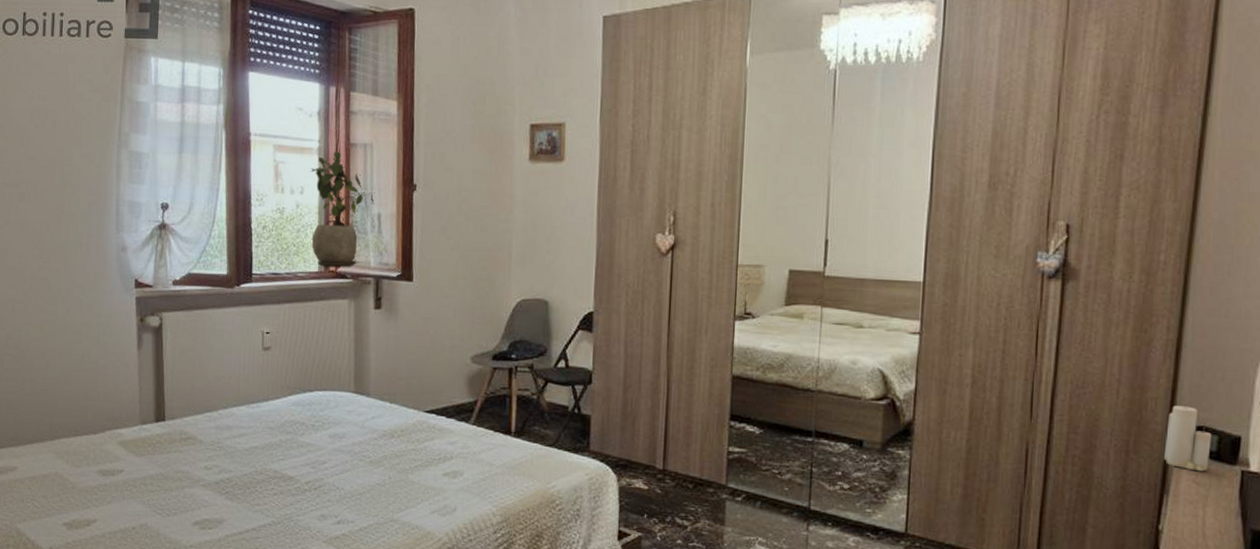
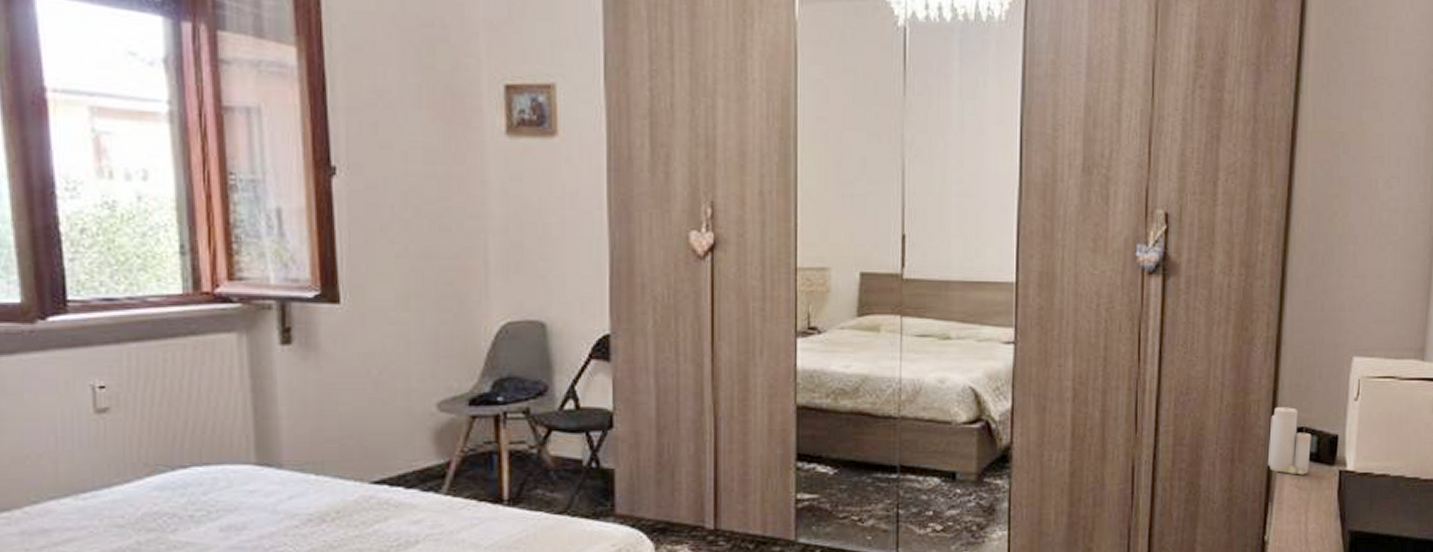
potted plant: present [309,151,375,268] -> none [155,117,270,288]

